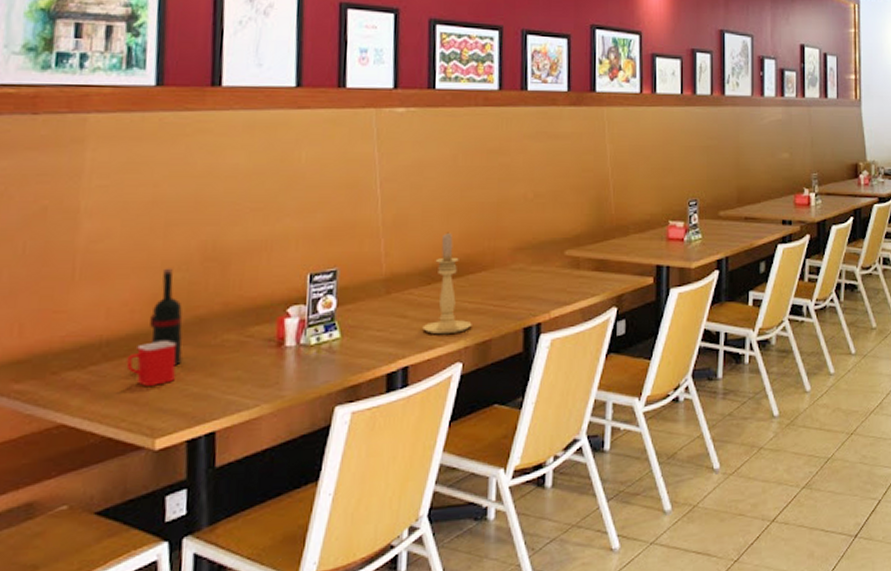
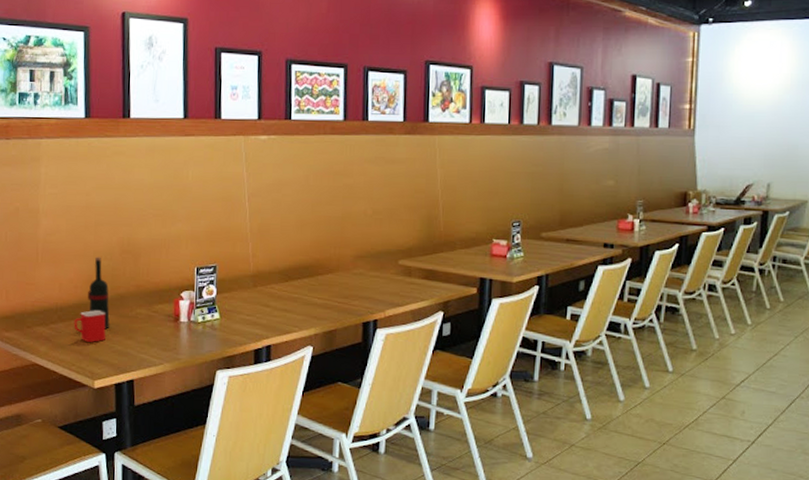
candle holder: present [422,232,472,335] -> none [282,240,321,323]

